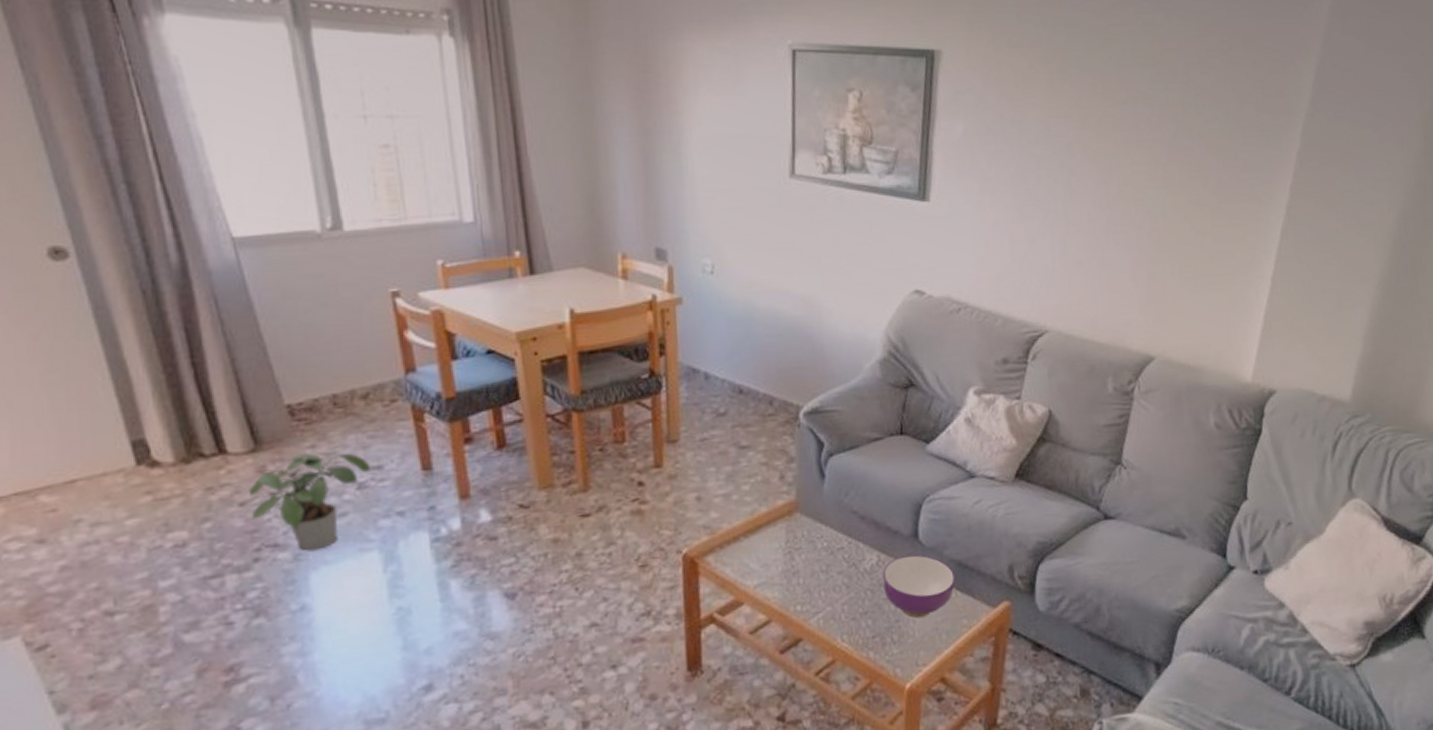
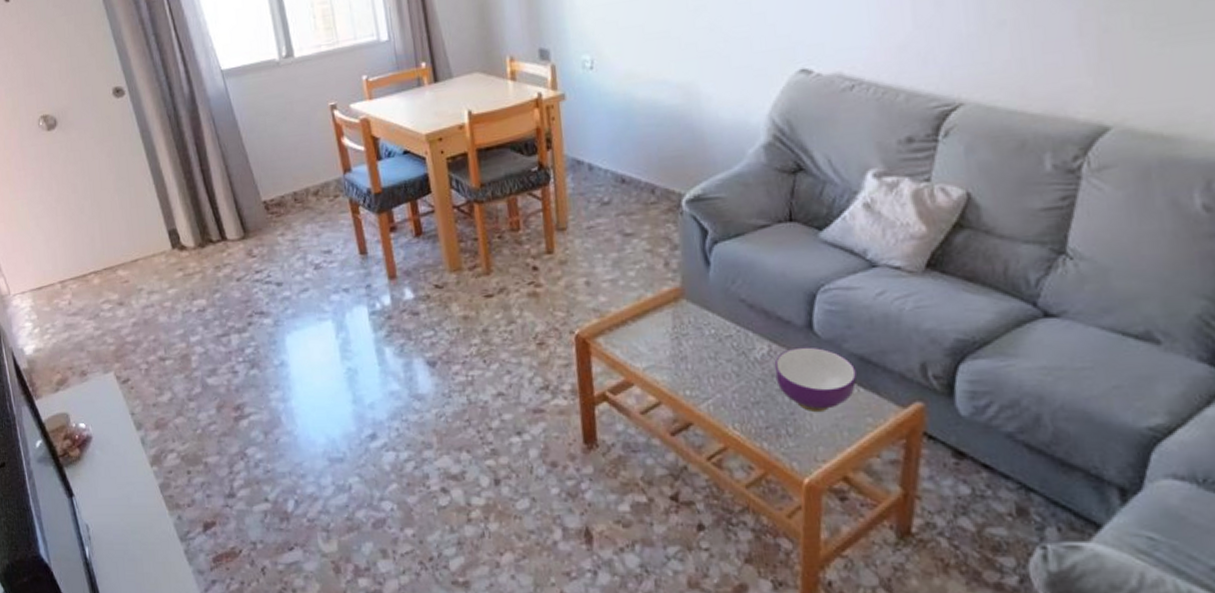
potted plant: present [250,453,371,551] -> none [243,240,323,319]

